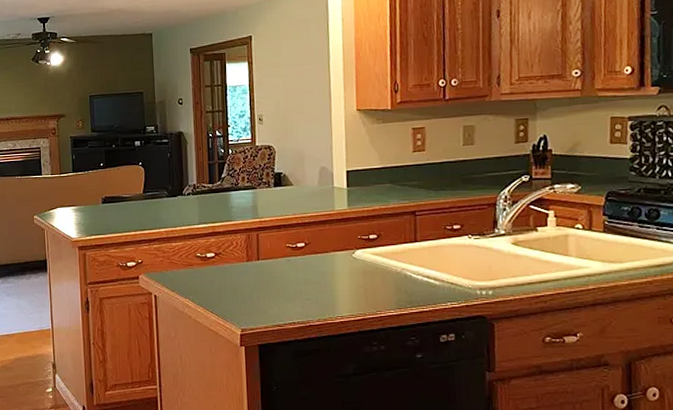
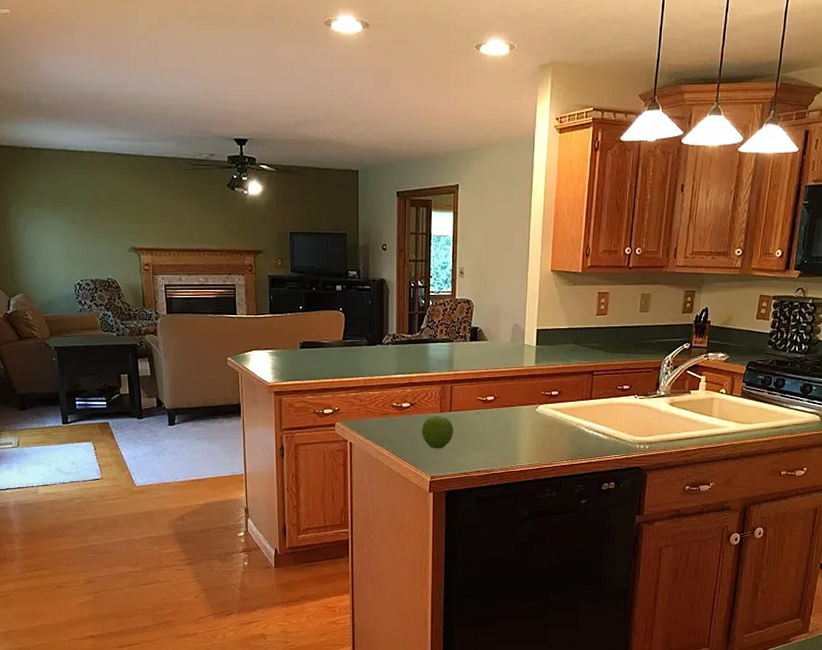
fruit: none [228,266,263,300] -> present [421,416,454,449]

